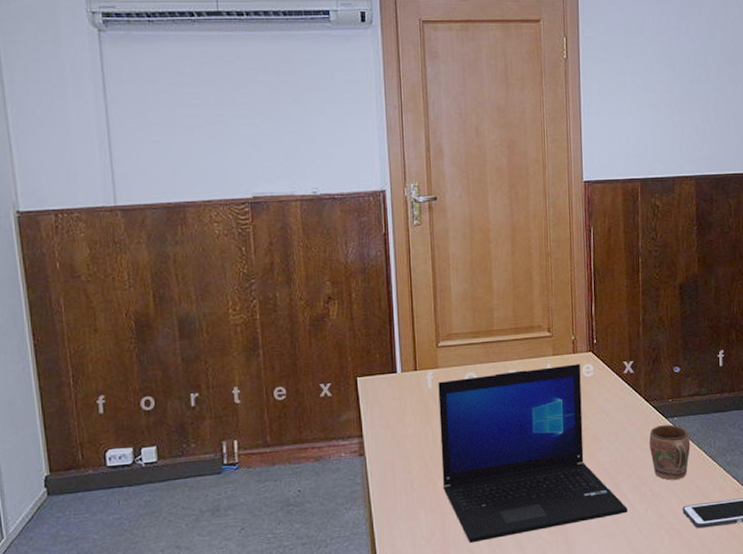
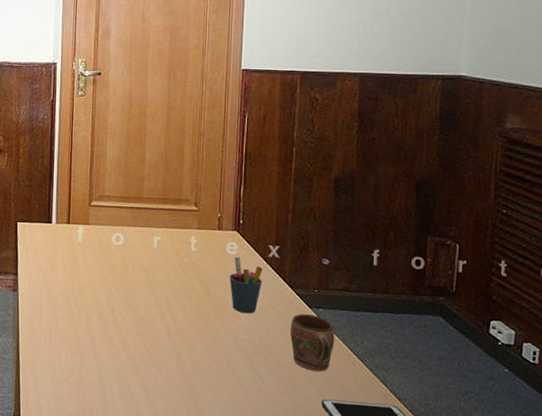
laptop: present [438,364,628,542] -> none [84,237,262,394]
pen holder: none [587,378,620,435] -> present [229,257,263,314]

